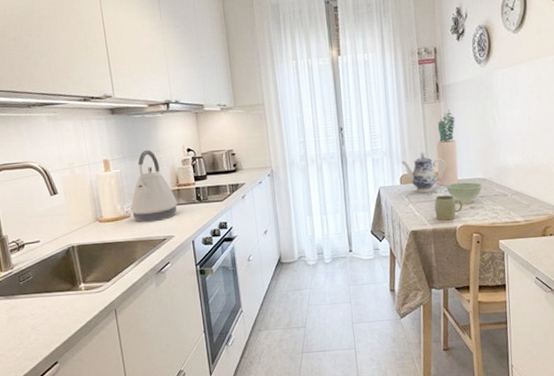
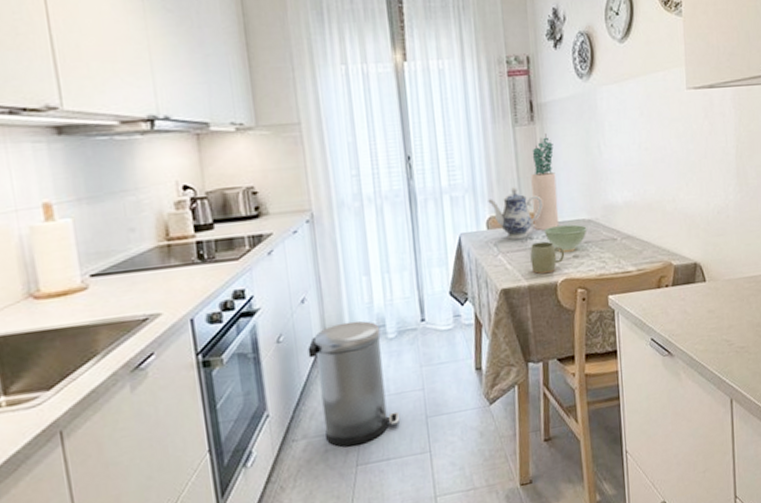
kettle: present [130,149,178,223] -> none [88,187,168,297]
pedal bin: none [269,248,333,339] -> present [308,321,399,448]

